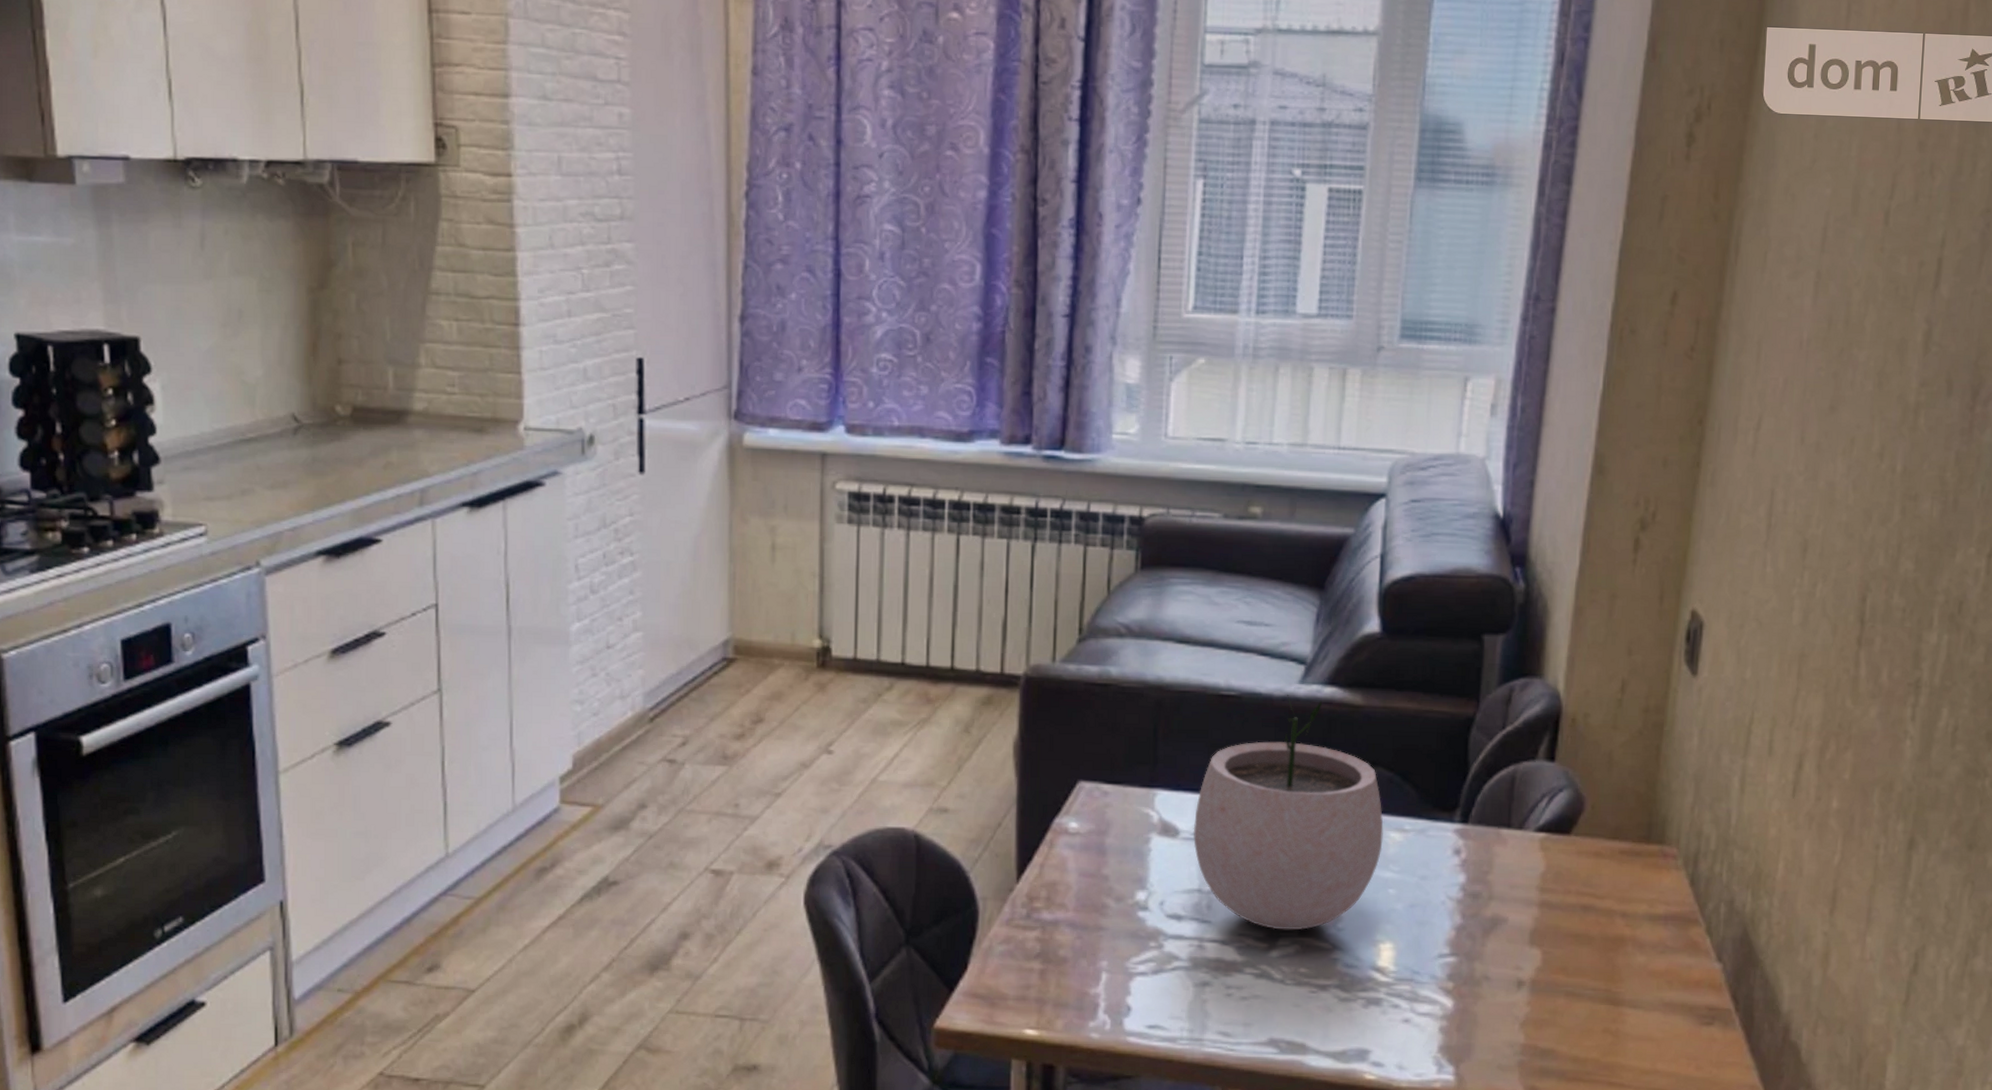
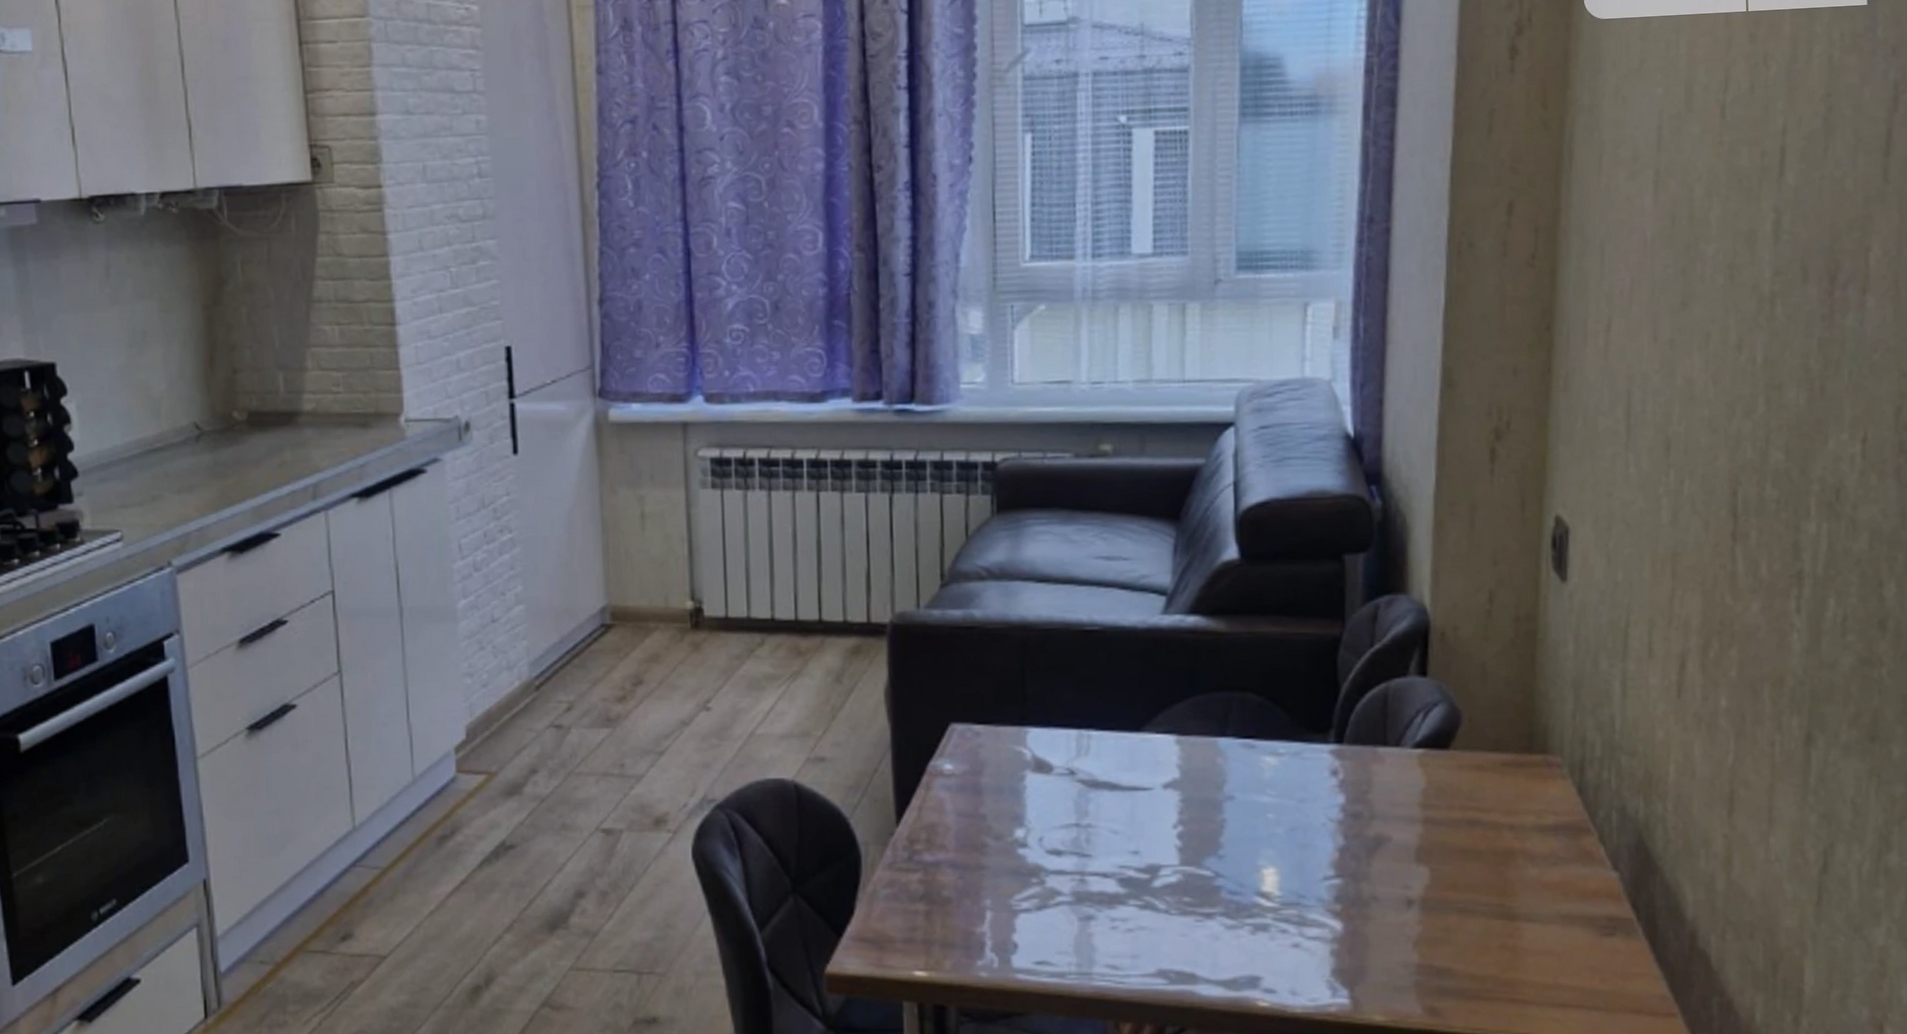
plant pot: present [1193,695,1383,931] -> none [1066,626,1258,861]

